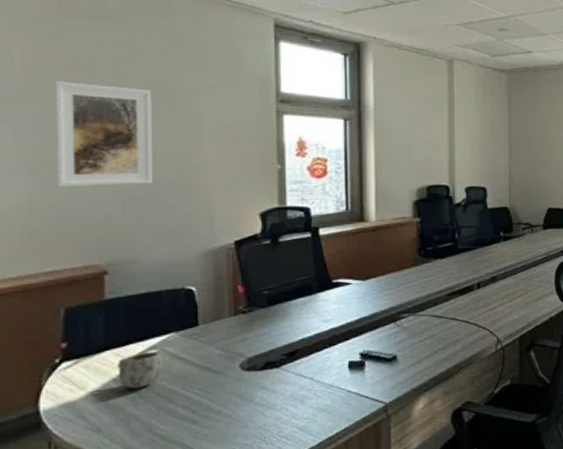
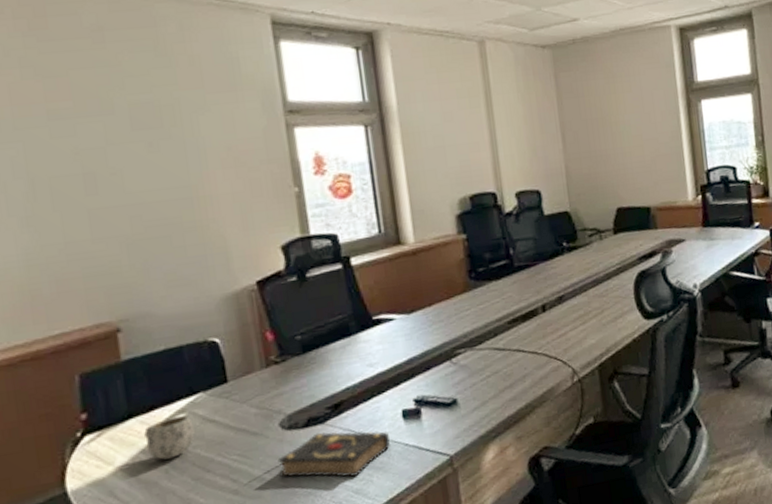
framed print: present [54,80,152,187] -> none [34,114,157,237]
book: none [234,375,336,416] -> present [277,431,392,478]

